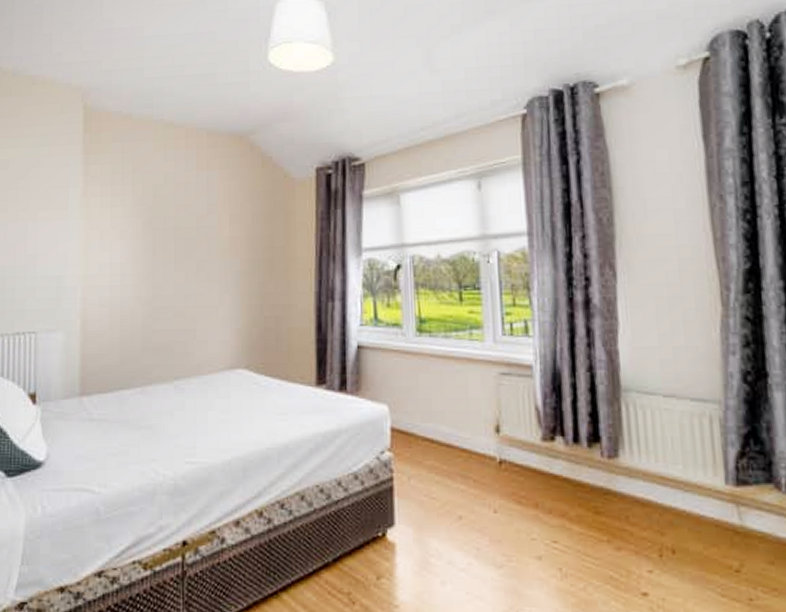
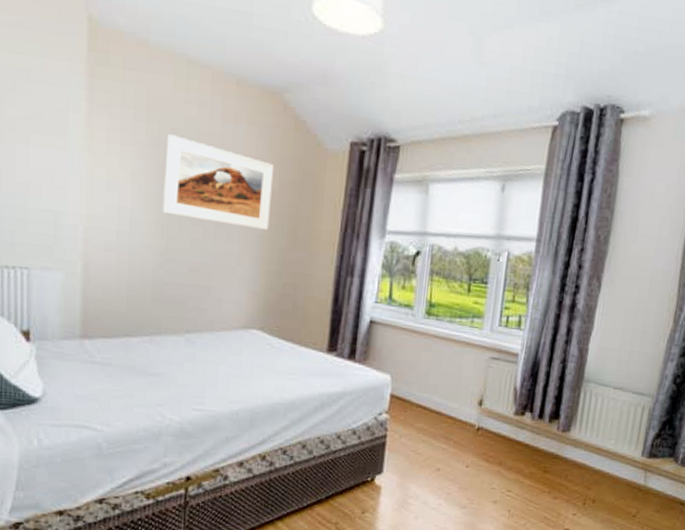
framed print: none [148,190,247,266] -> present [162,134,275,231]

